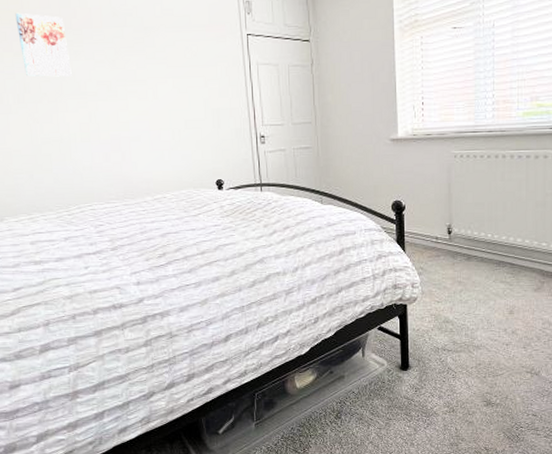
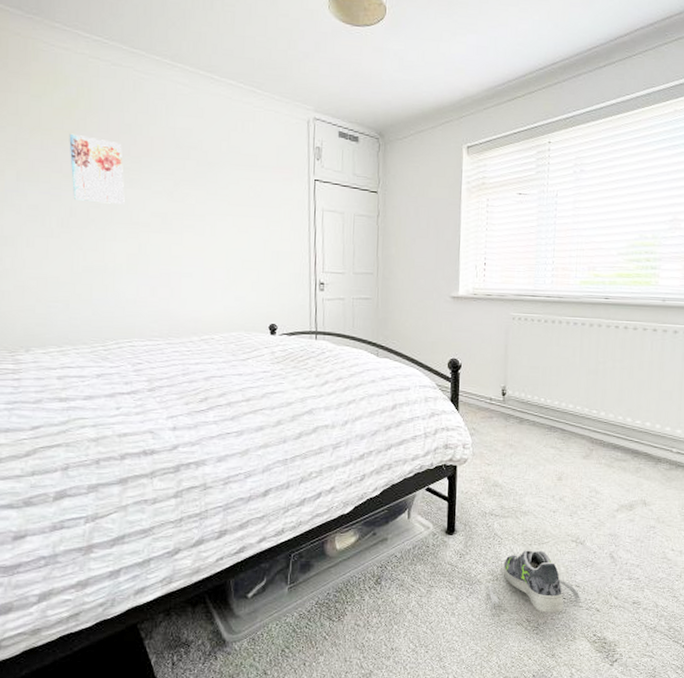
shoe: none [445,382,539,442] -> present [488,550,581,614]

